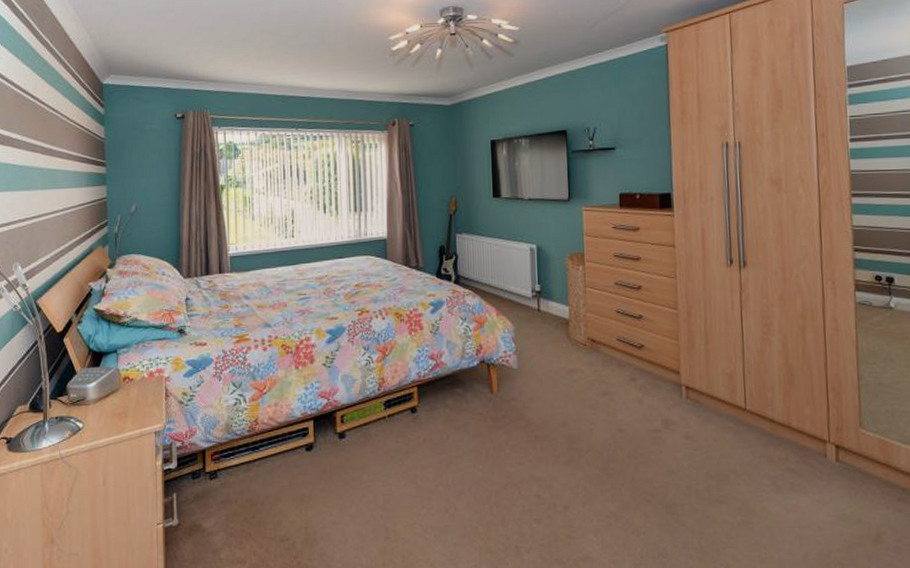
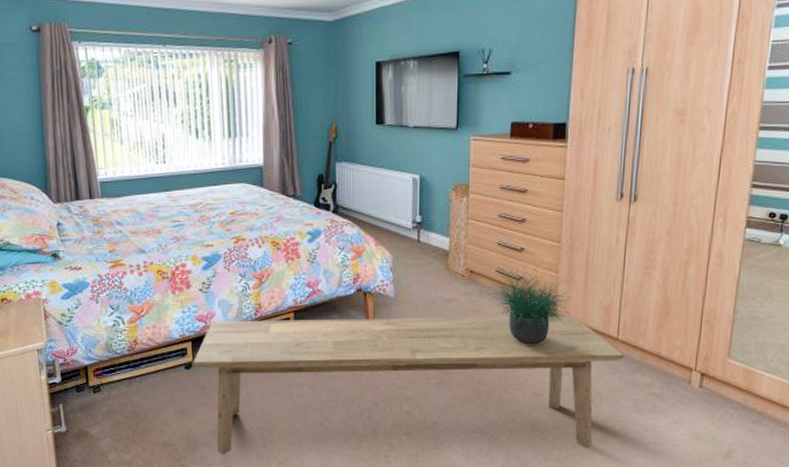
bench: none [314,385,755,551] -> present [193,315,624,456]
potted plant: none [612,327,694,418] -> present [489,260,571,345]

